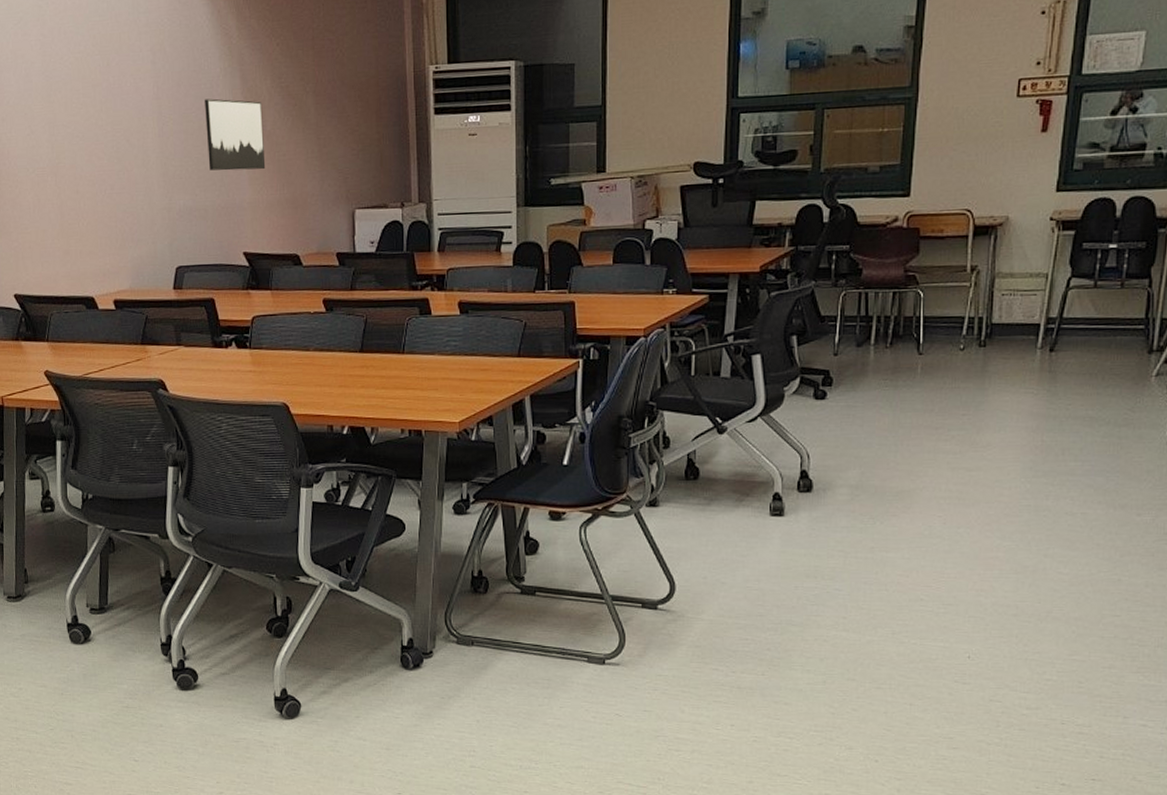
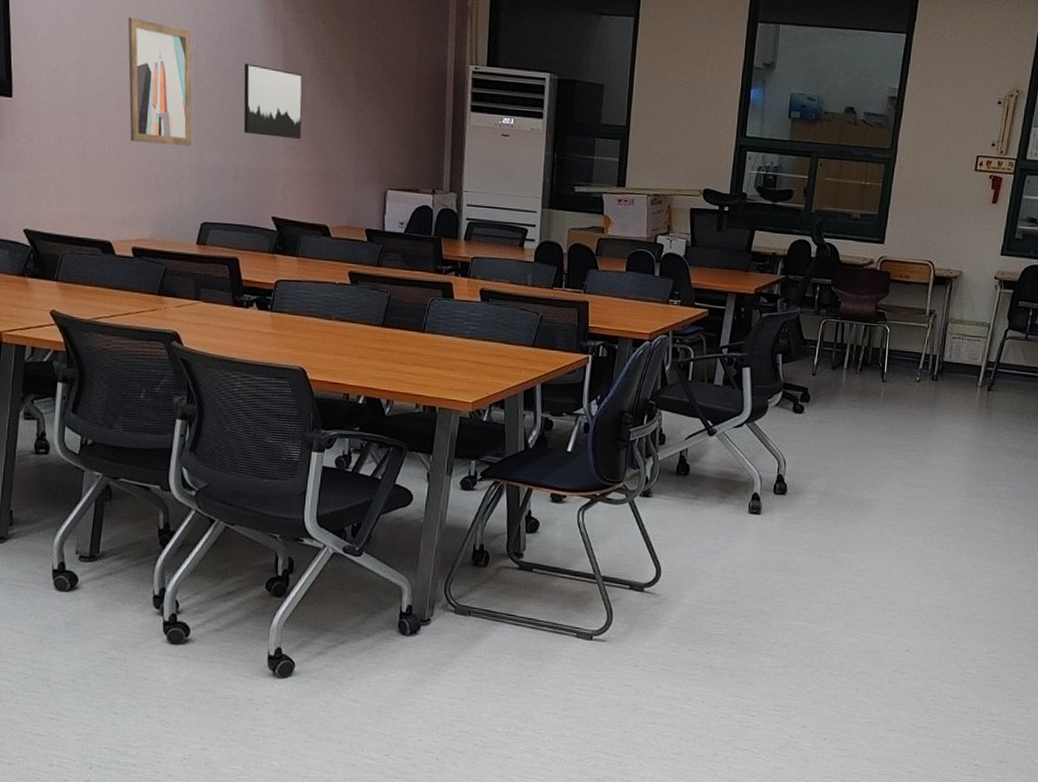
wall art: none [91,69,160,195] -> present [127,17,192,146]

